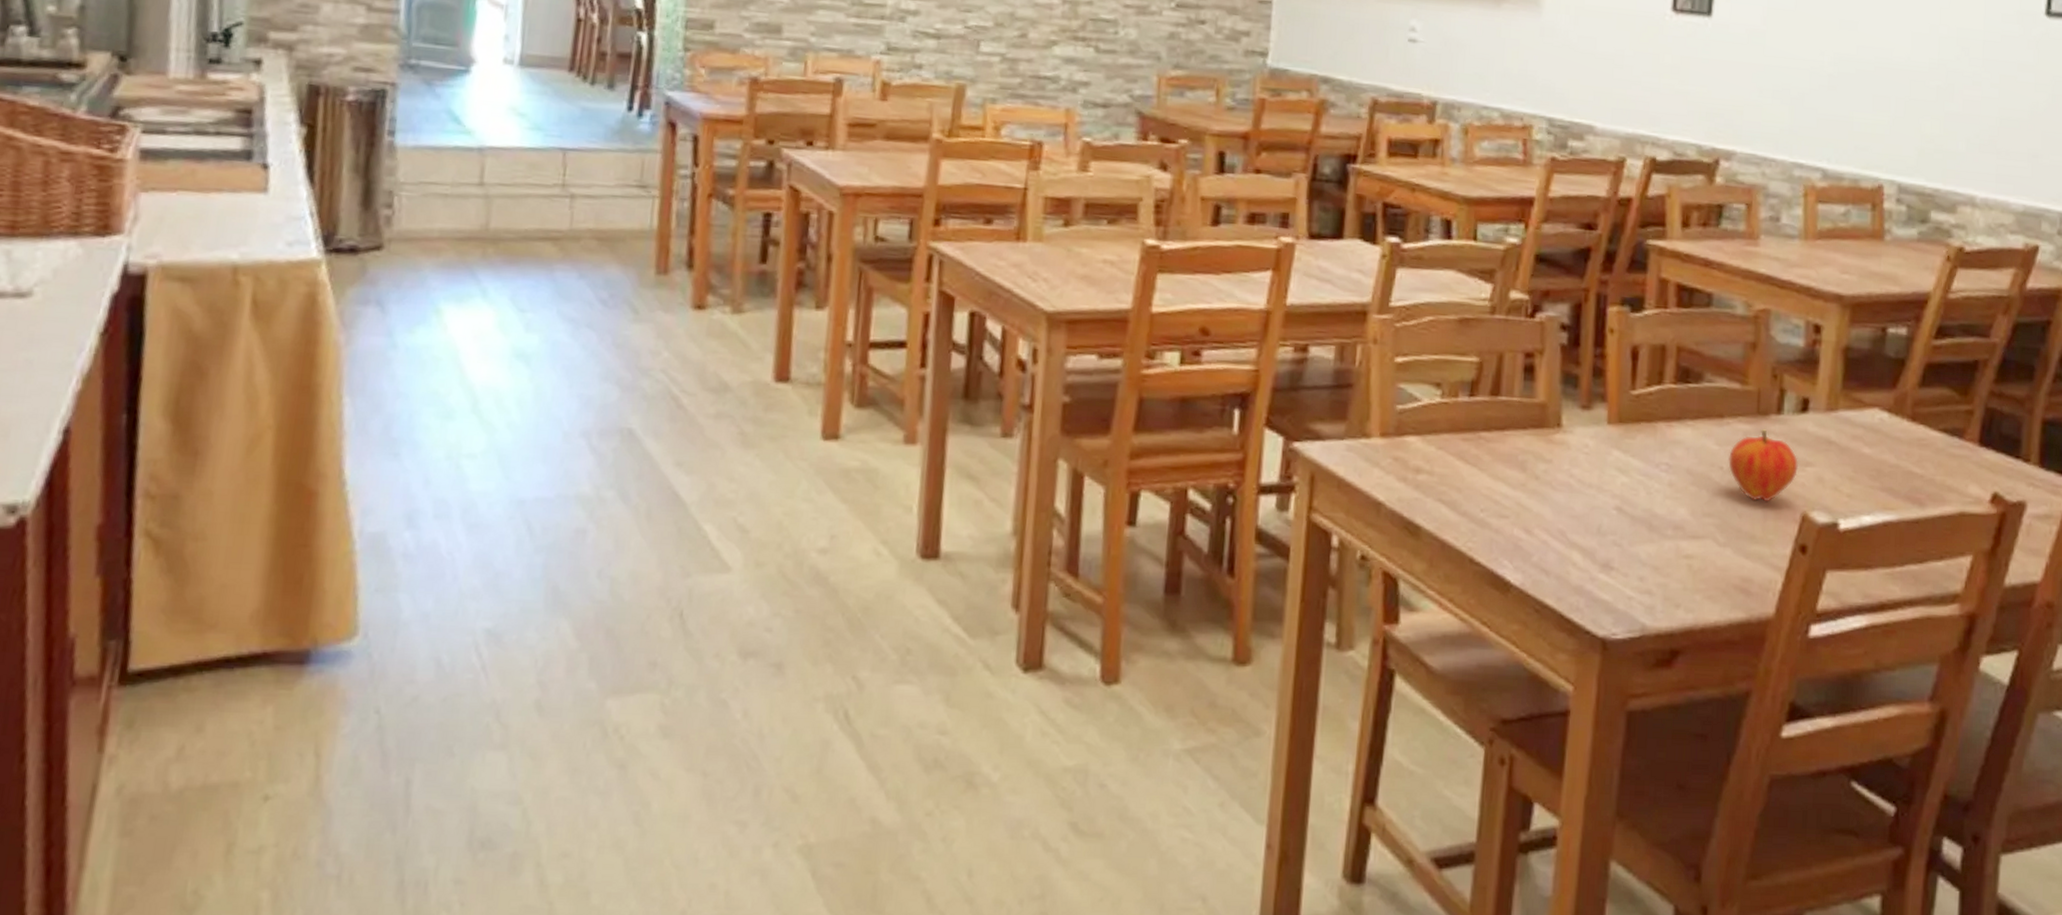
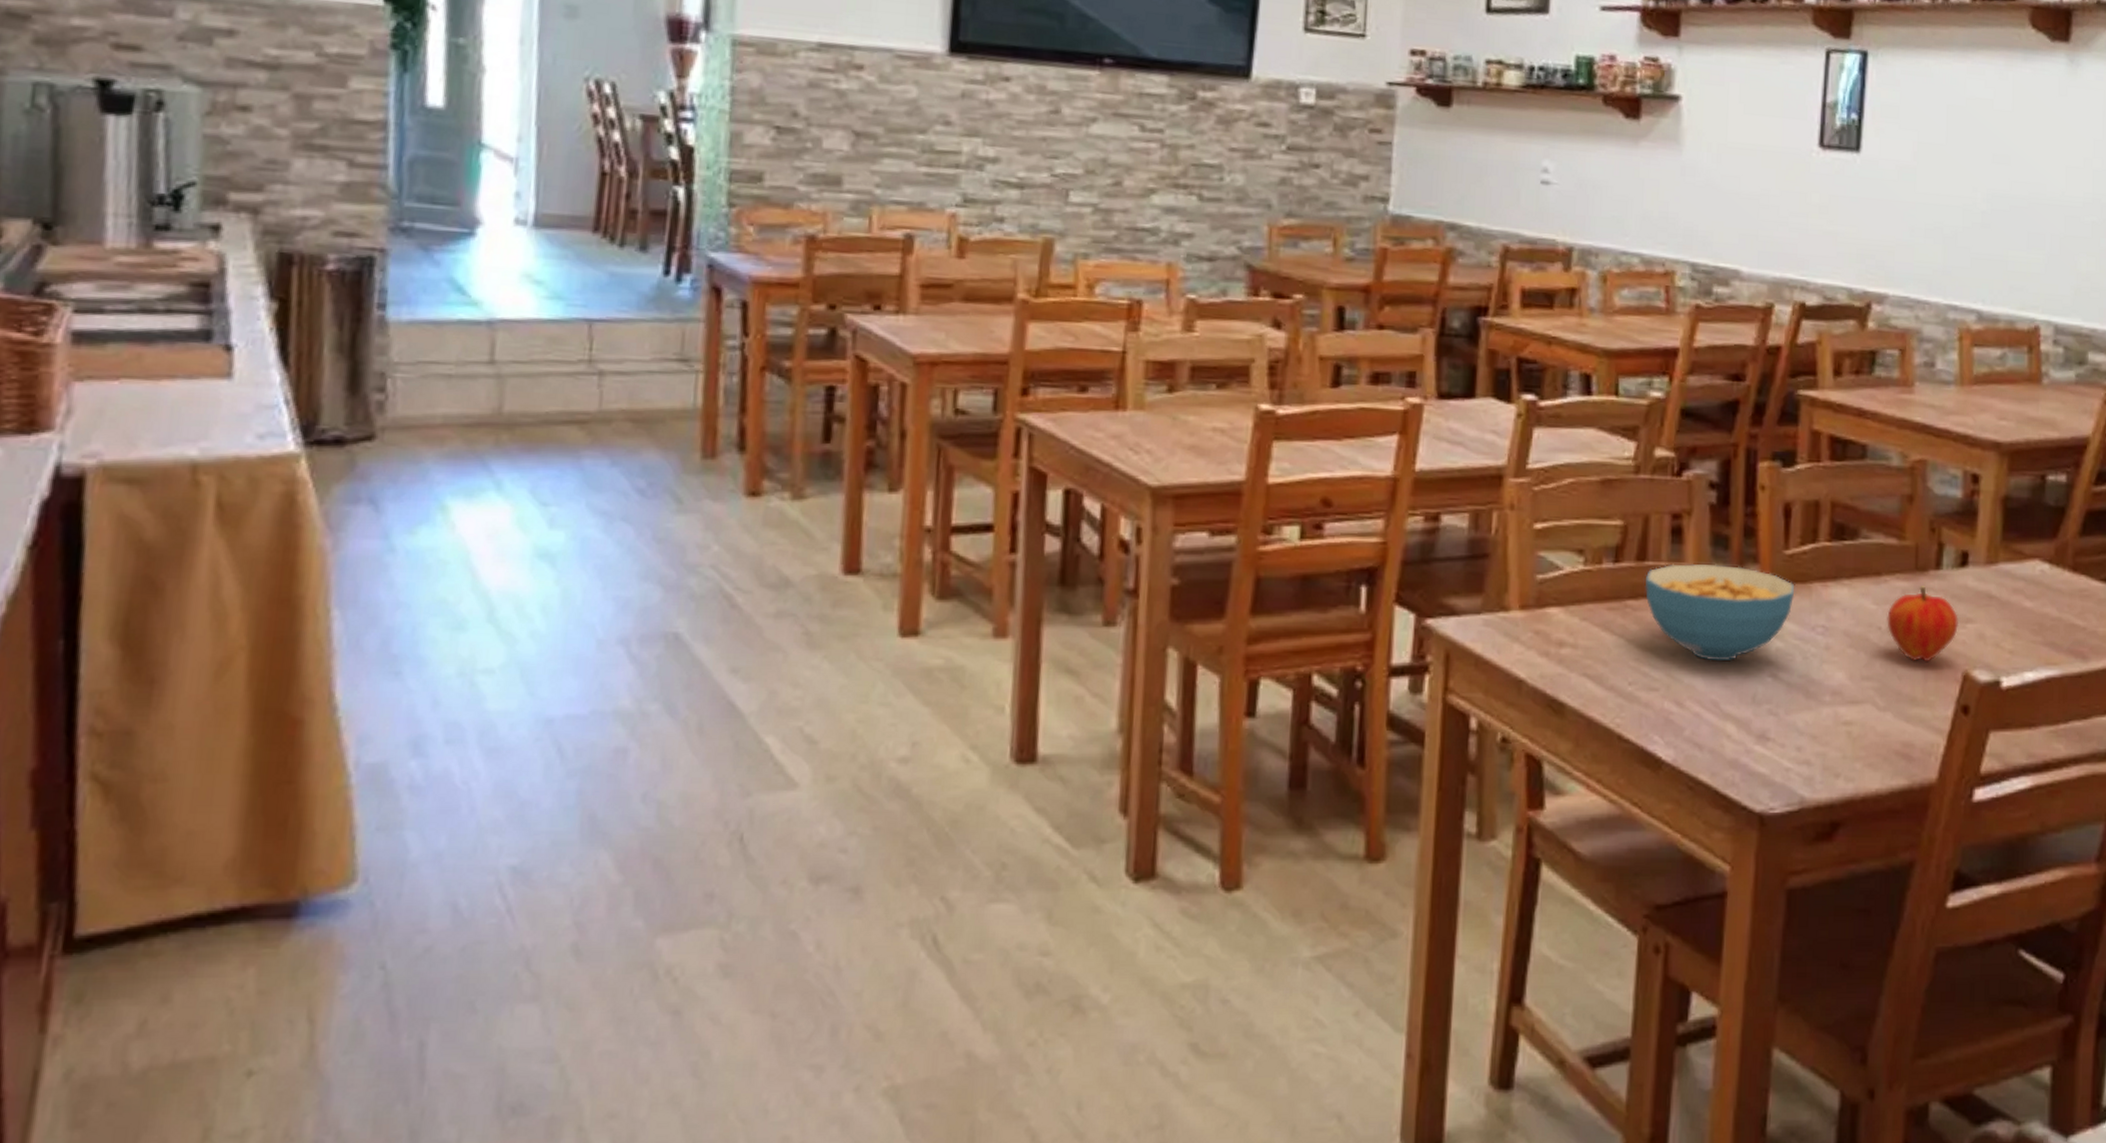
cereal bowl: none [1497,399,1640,493] -> present [1644,564,1795,661]

